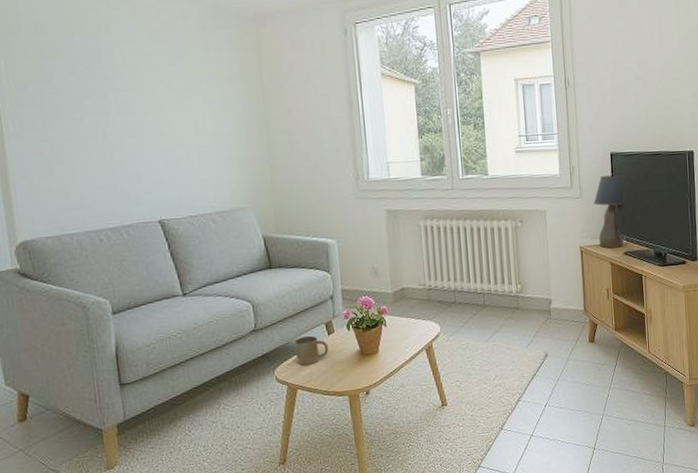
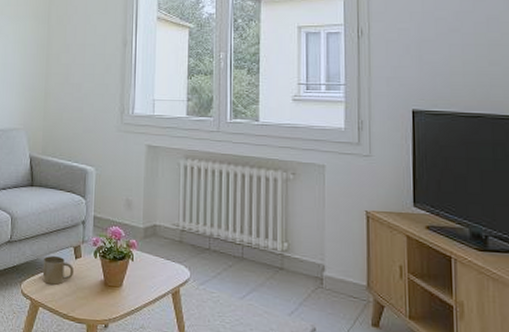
table lamp: present [593,173,625,249] -> none [387,133,428,221]

